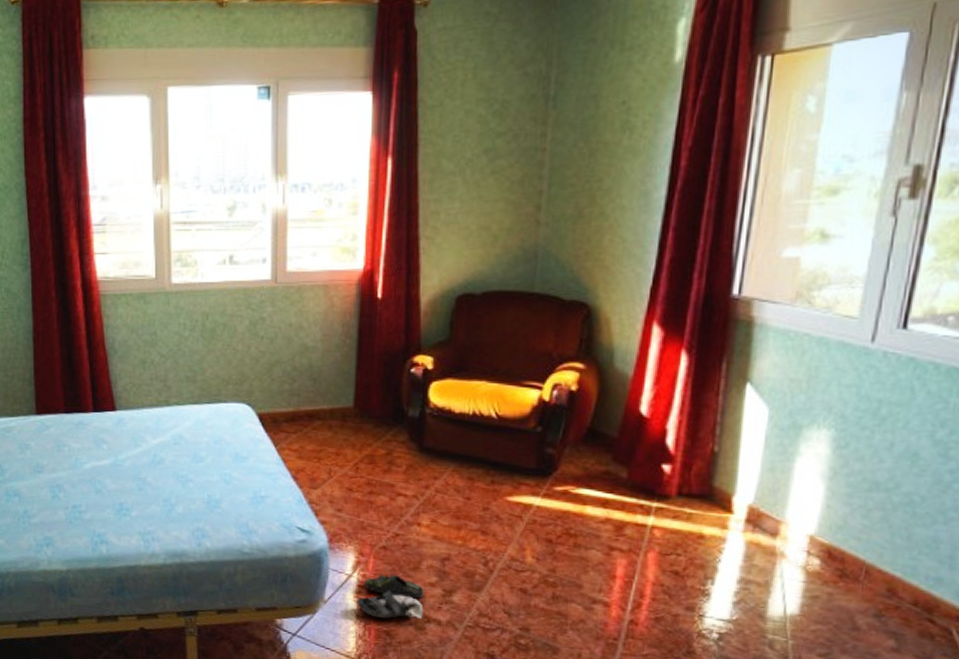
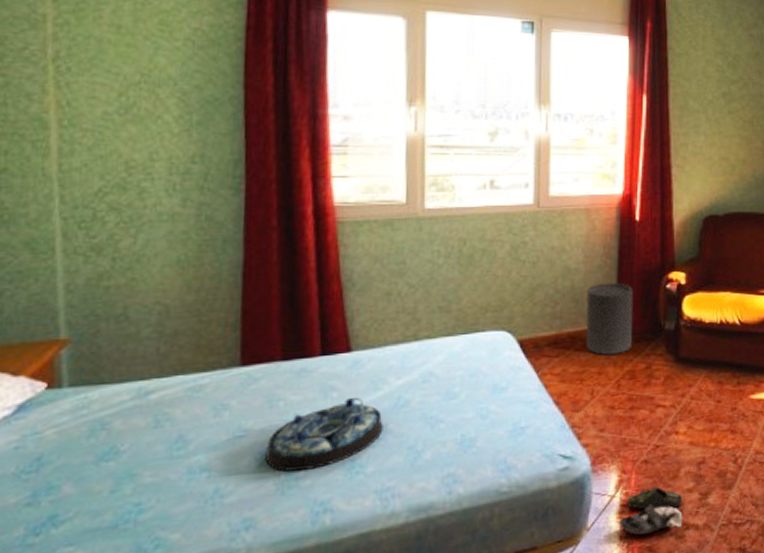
serving tray: none [57,450,143,507] -> present [265,397,383,472]
trash can: none [323,363,374,437] -> present [586,283,634,355]

